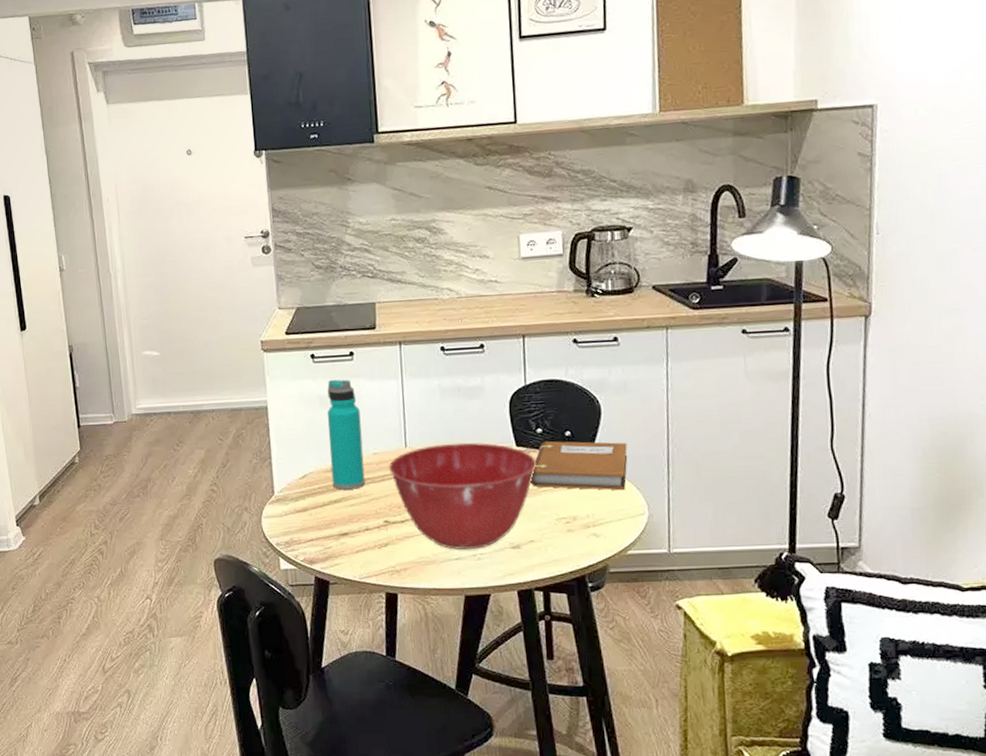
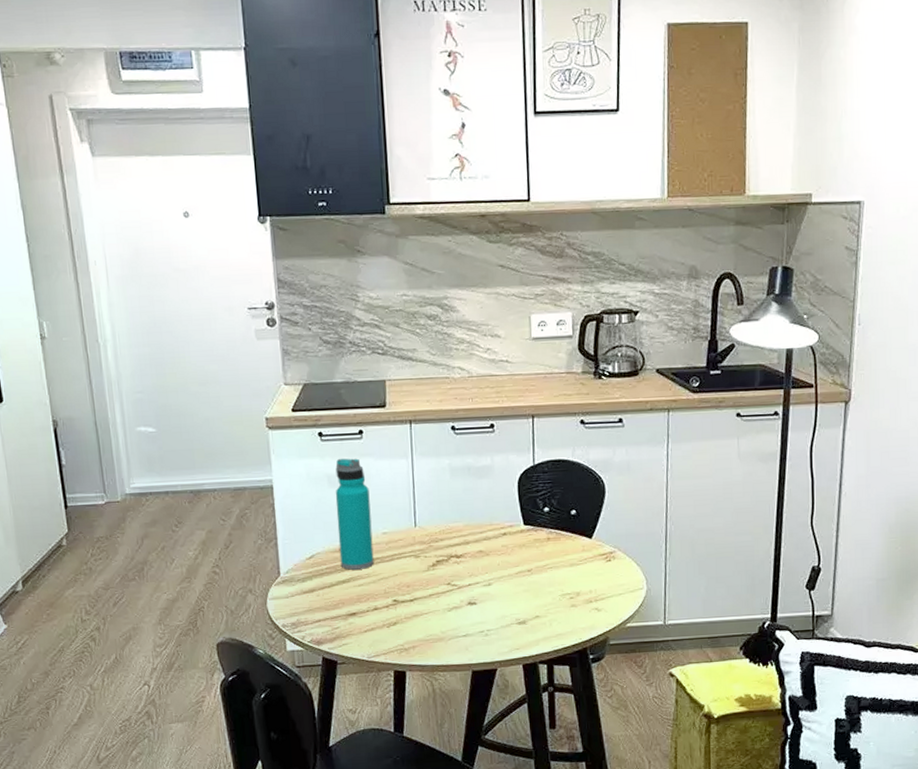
mixing bowl: present [389,442,537,550] -> none [398,521,544,627]
notebook: present [530,441,628,491] -> none [537,519,629,567]

